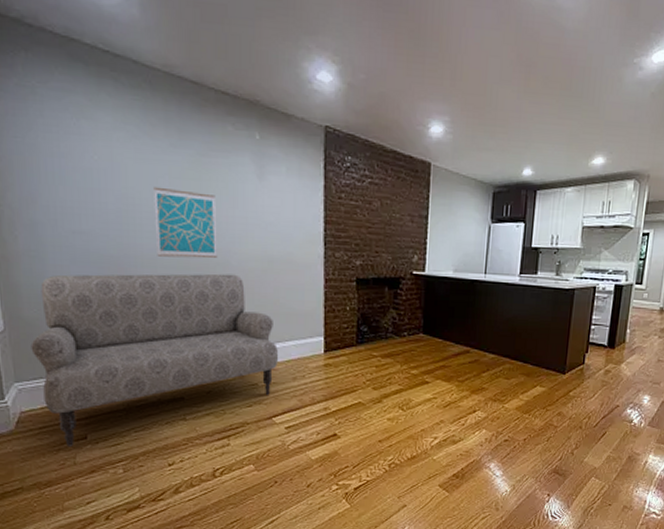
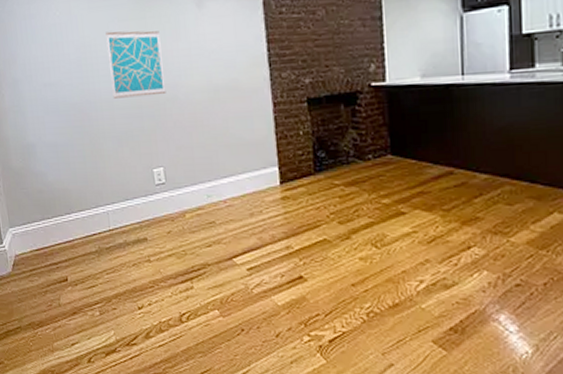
sofa: present [30,273,279,448] -> none [19,108,234,289]

